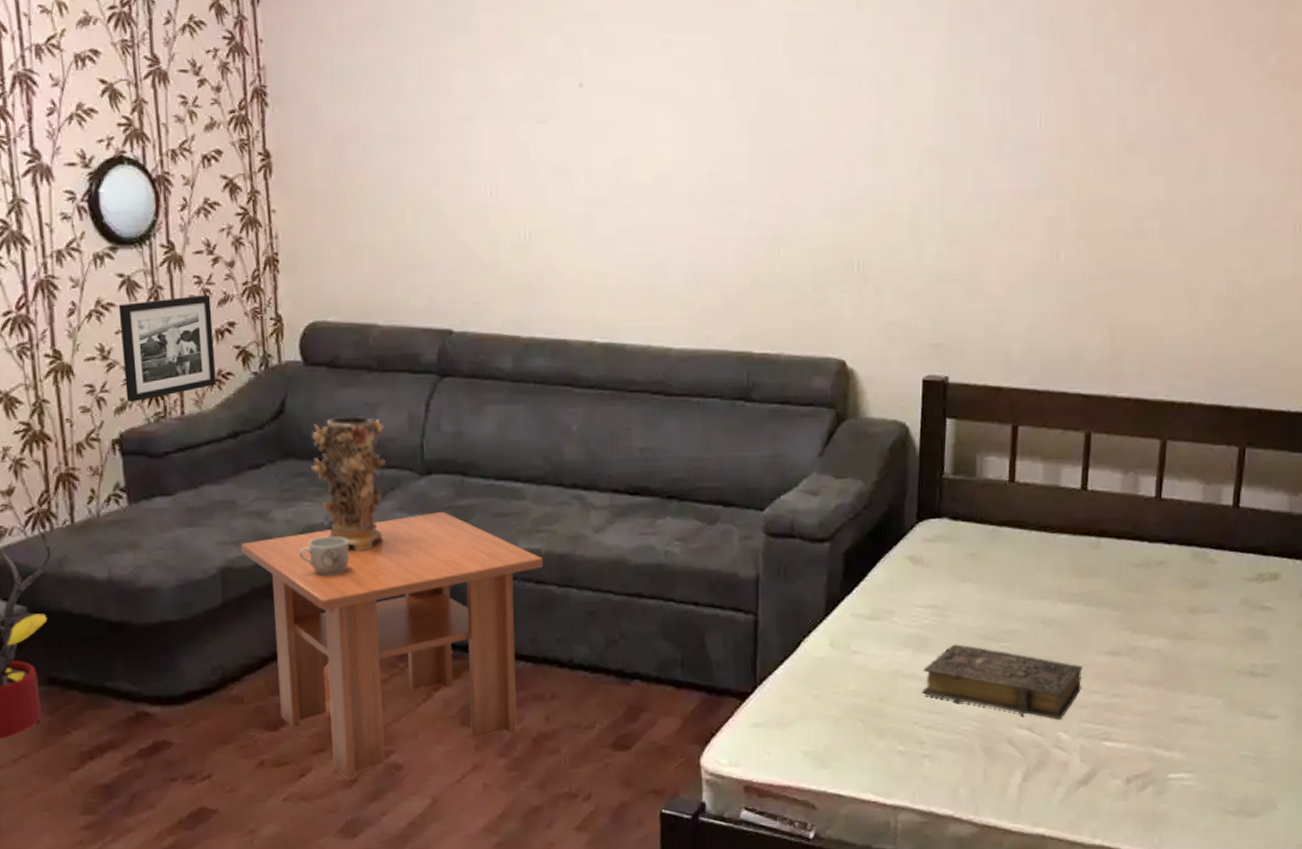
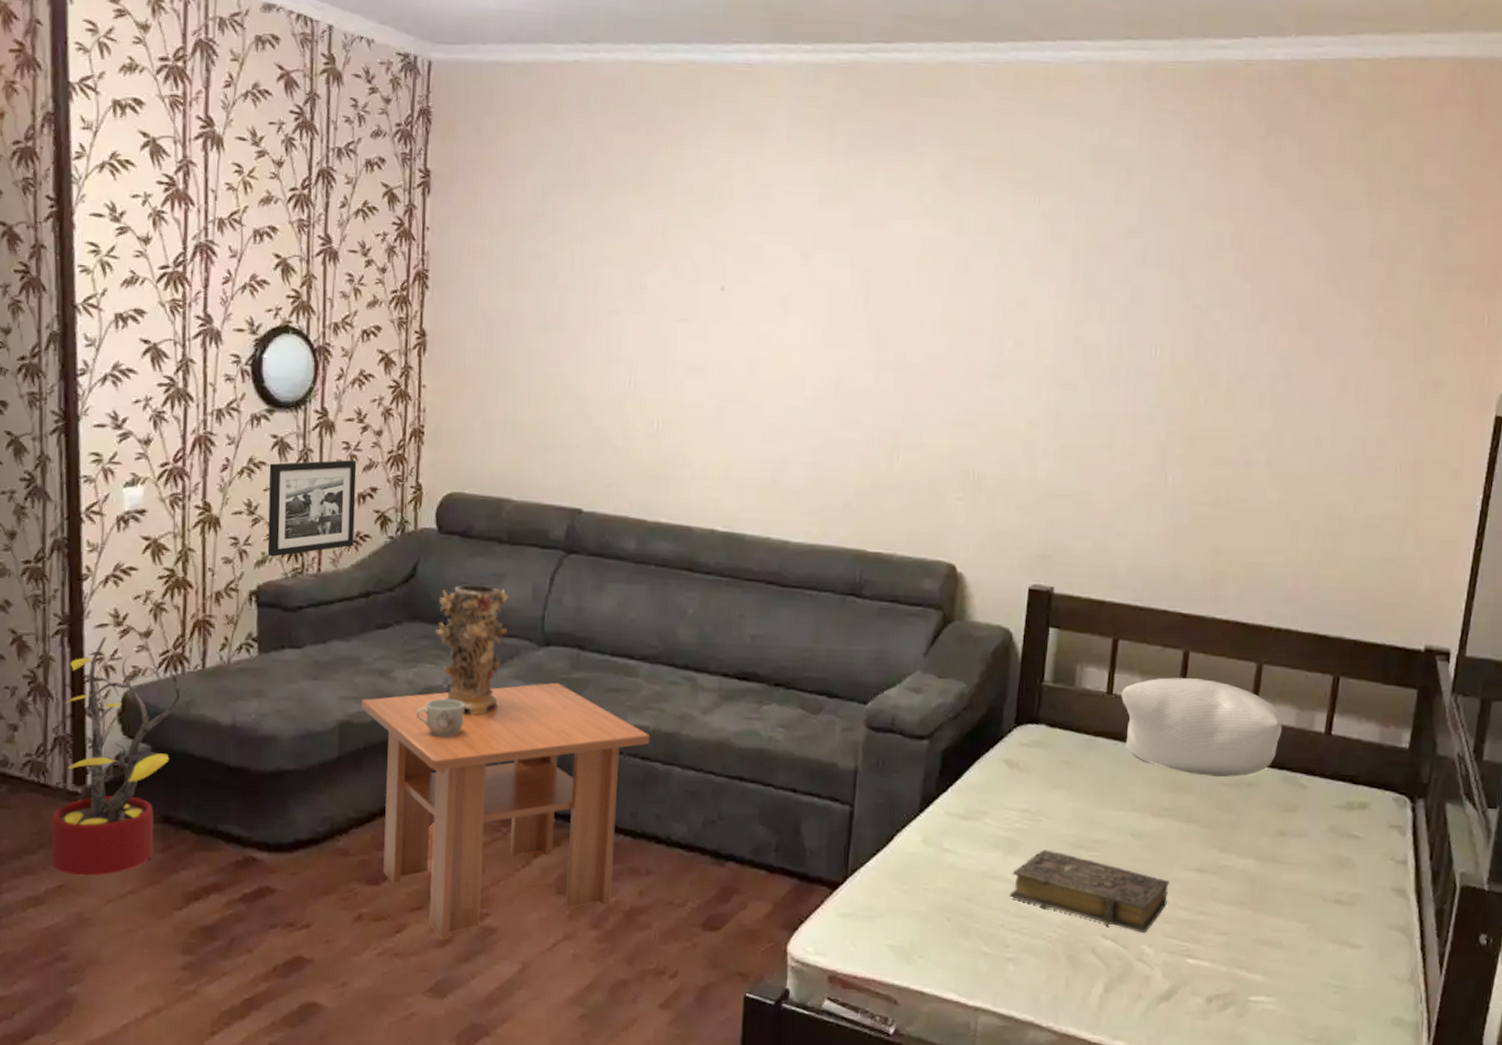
pillow: none [1024,460,1189,559] -> present [1121,677,1282,778]

